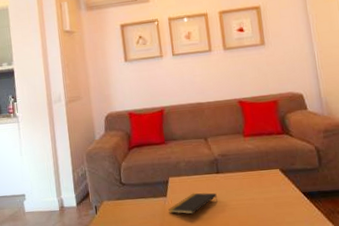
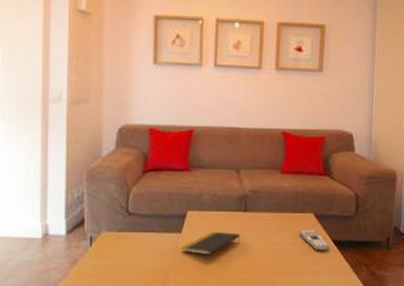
remote control: none [269,184,301,203] -> present [299,230,330,251]

